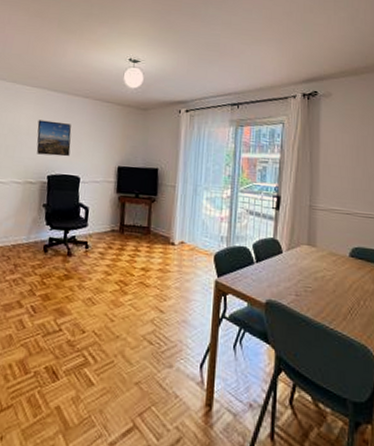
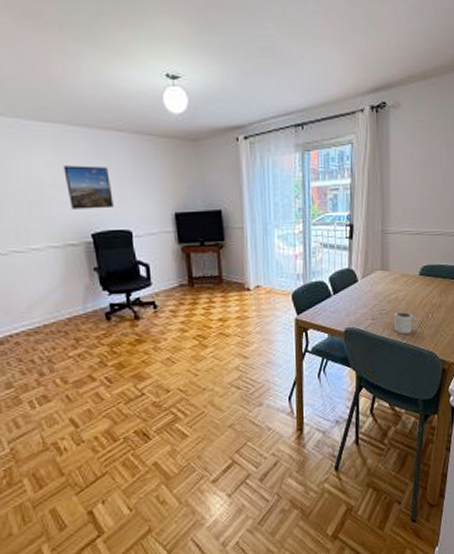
cup: none [319,291,349,319] -> present [393,311,419,335]

